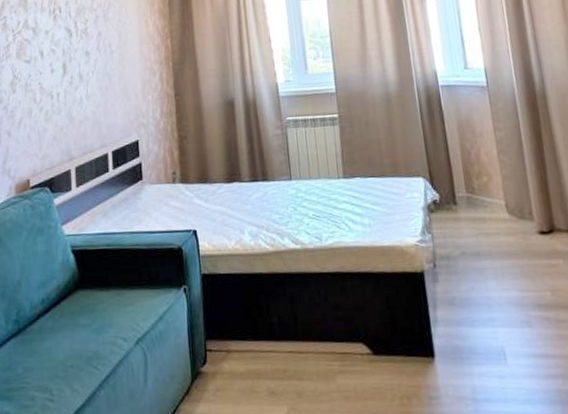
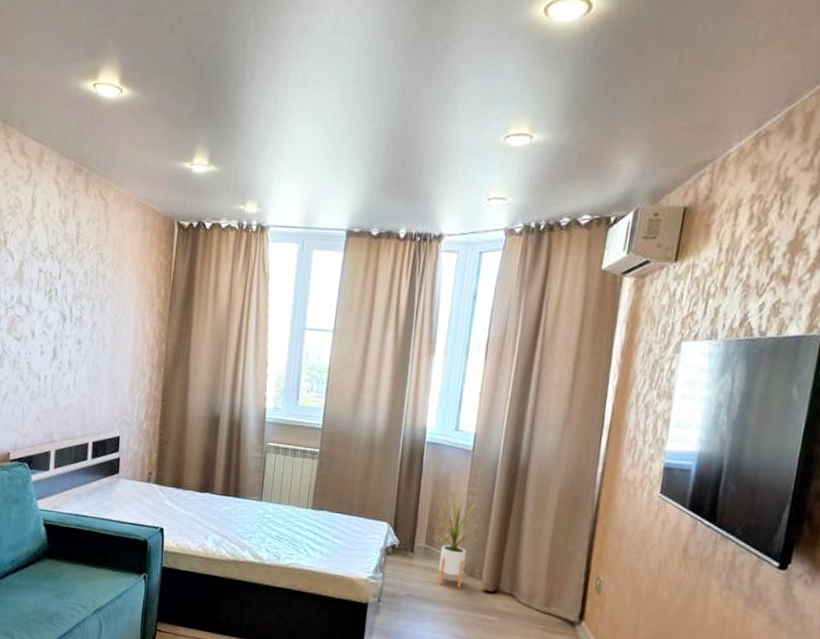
house plant: none [464,132,517,235] -> present [431,492,483,588]

